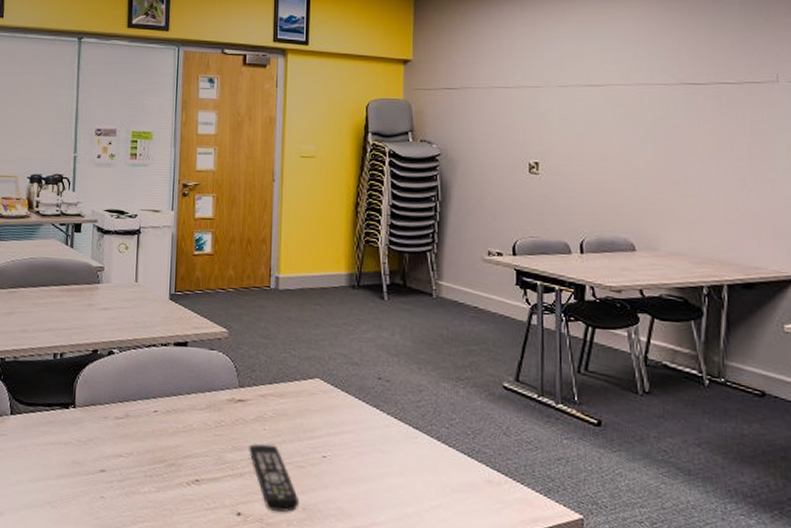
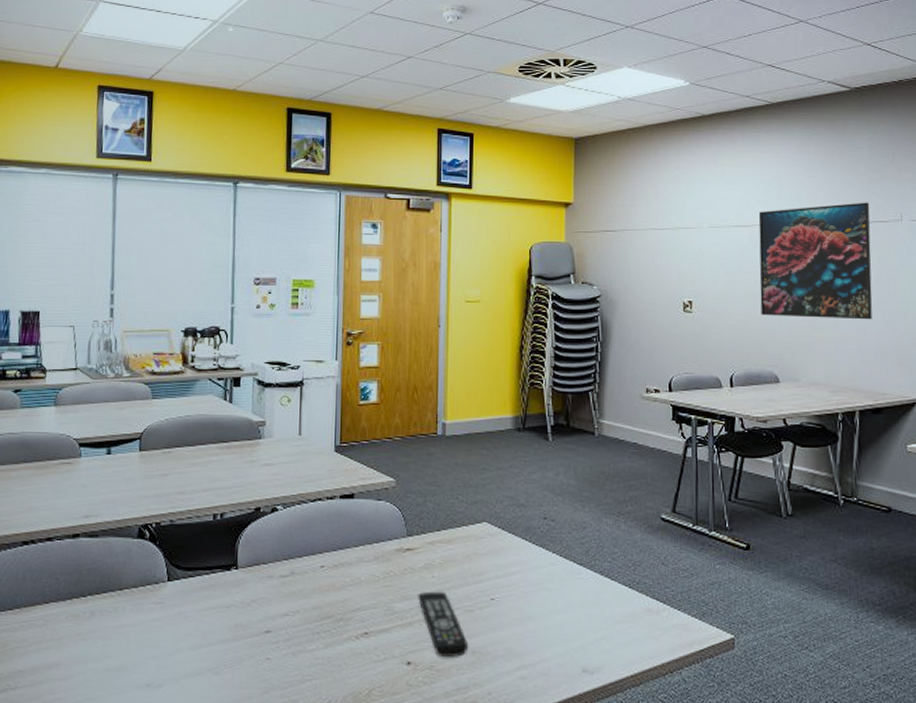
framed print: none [612,61,744,188] -> present [758,202,873,320]

